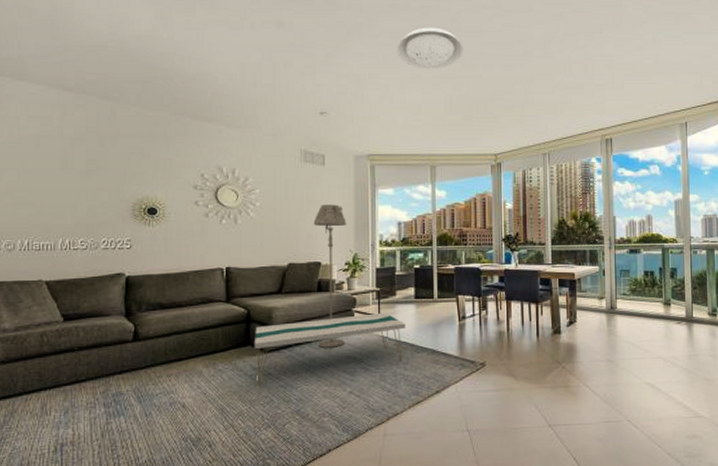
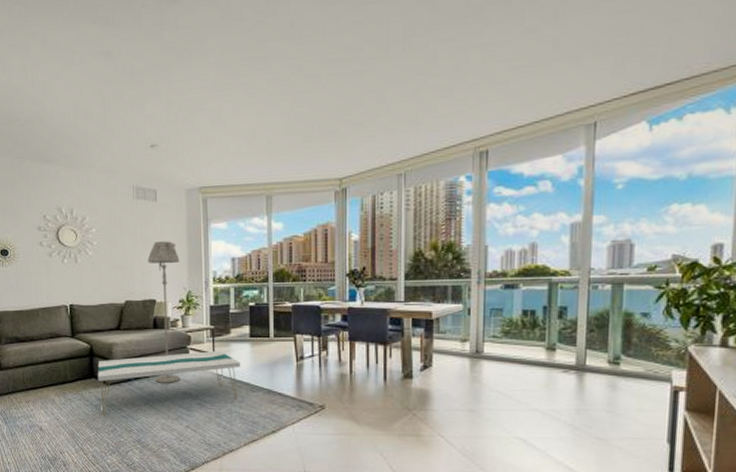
ceiling light: present [397,27,463,70] -> none [229,36,304,87]

